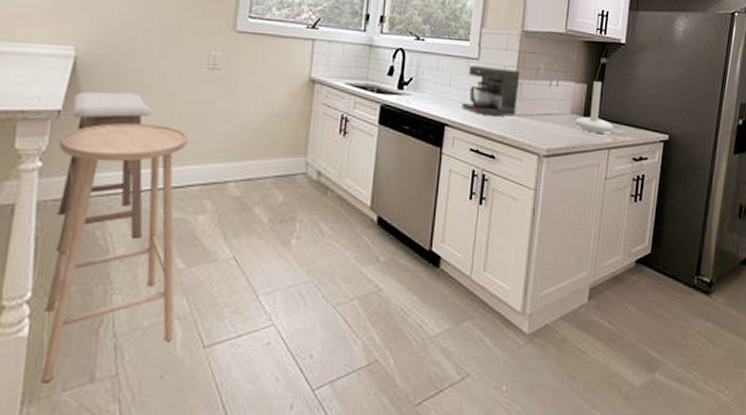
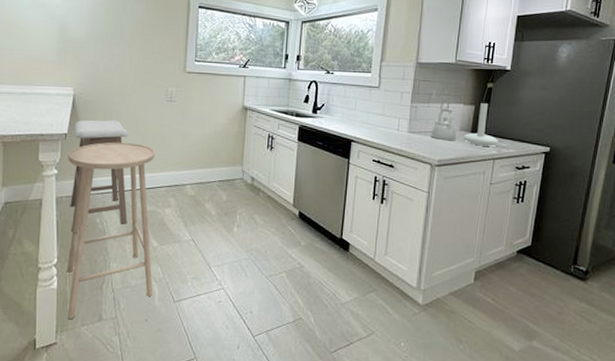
coffee maker: present [462,65,520,117] -> none [365,93,415,134]
kettle: none [538,84,567,127] -> present [431,107,456,141]

